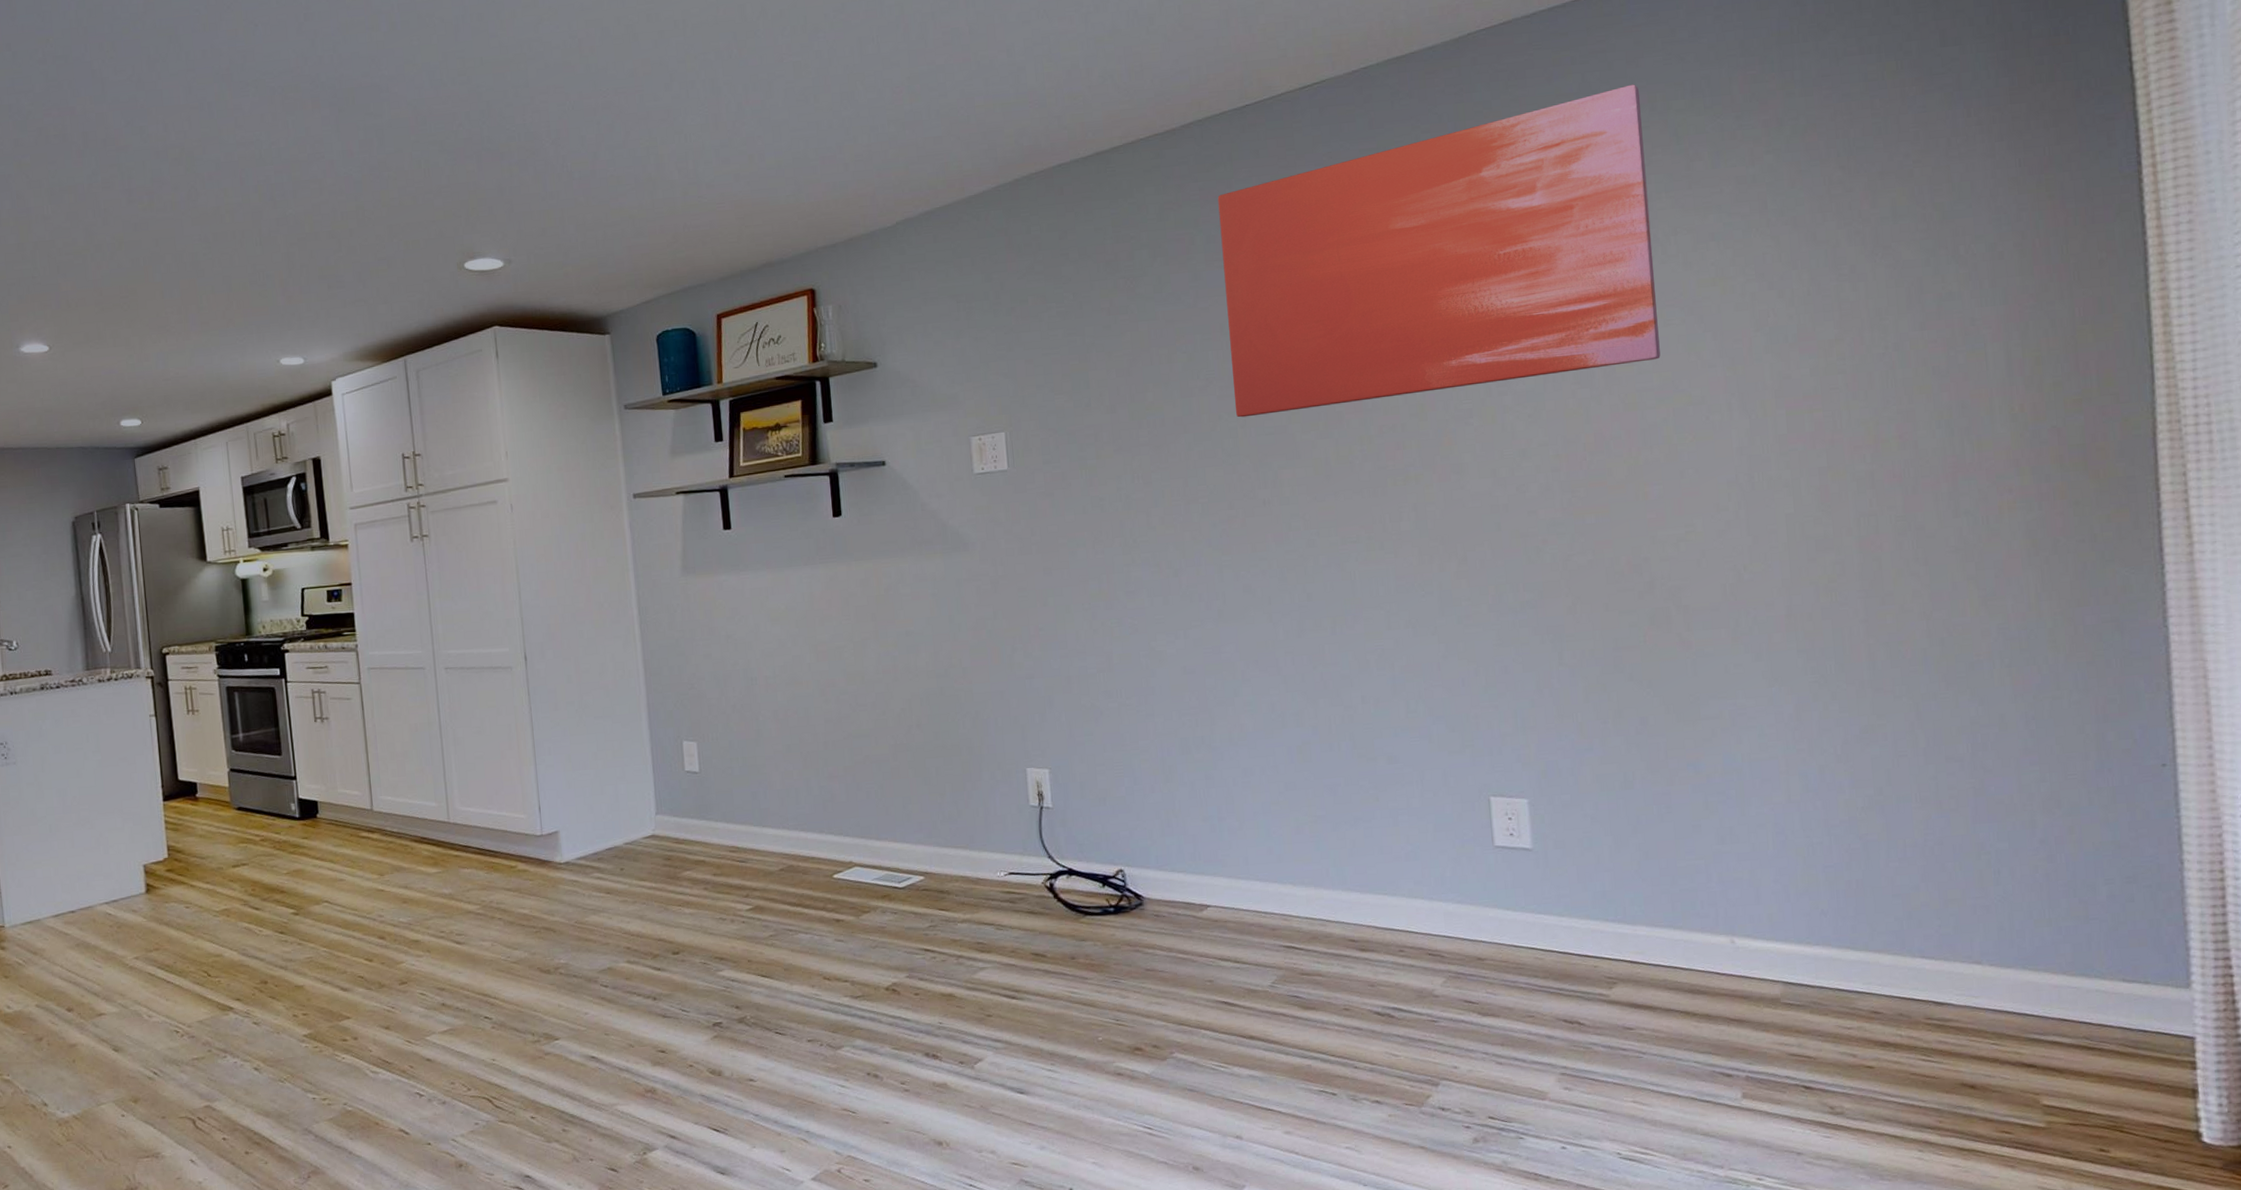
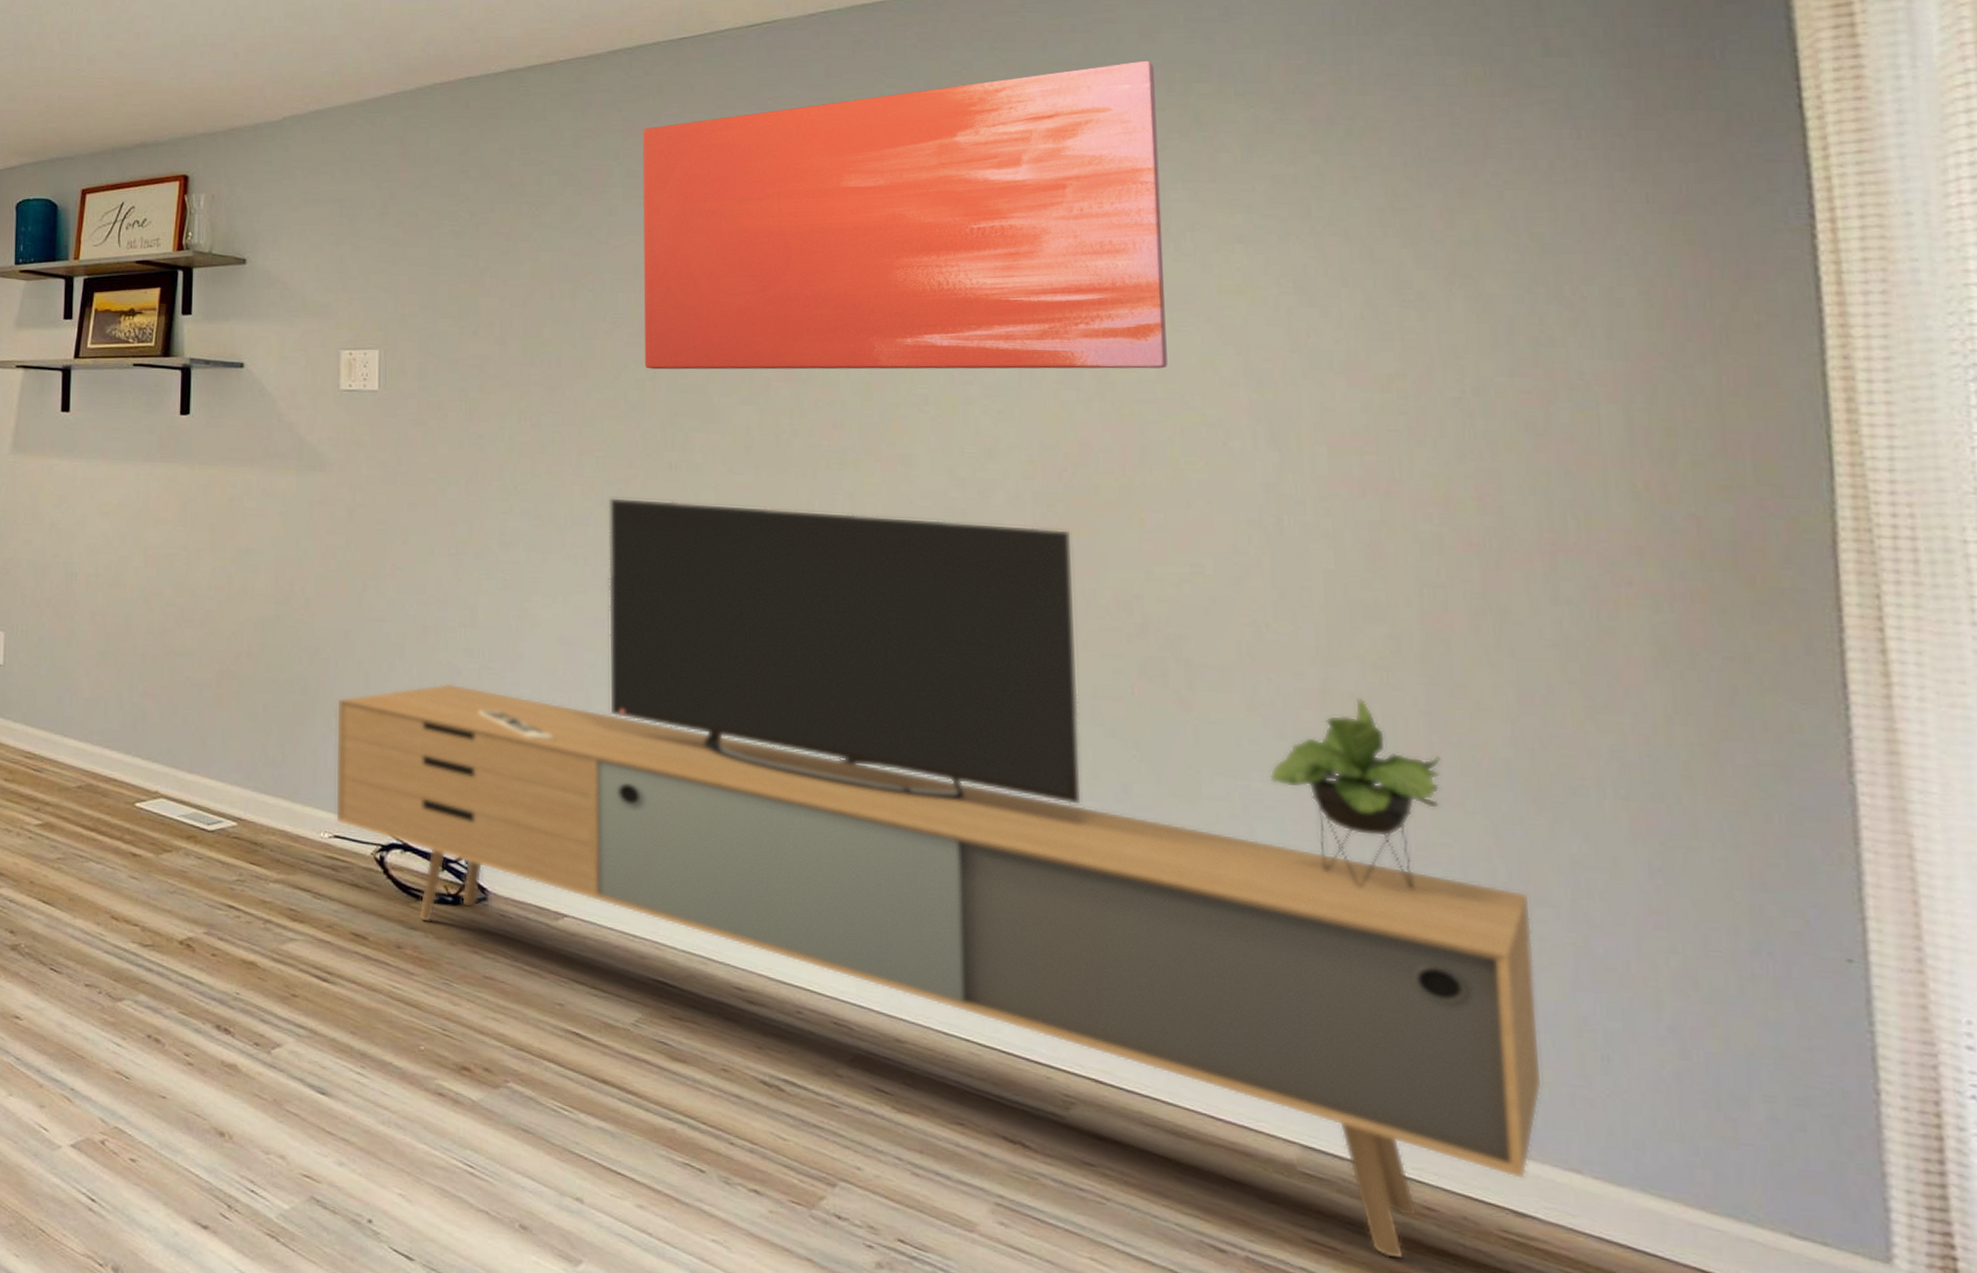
media console: none [999,510,1954,1056] -> present [335,497,1543,1258]

